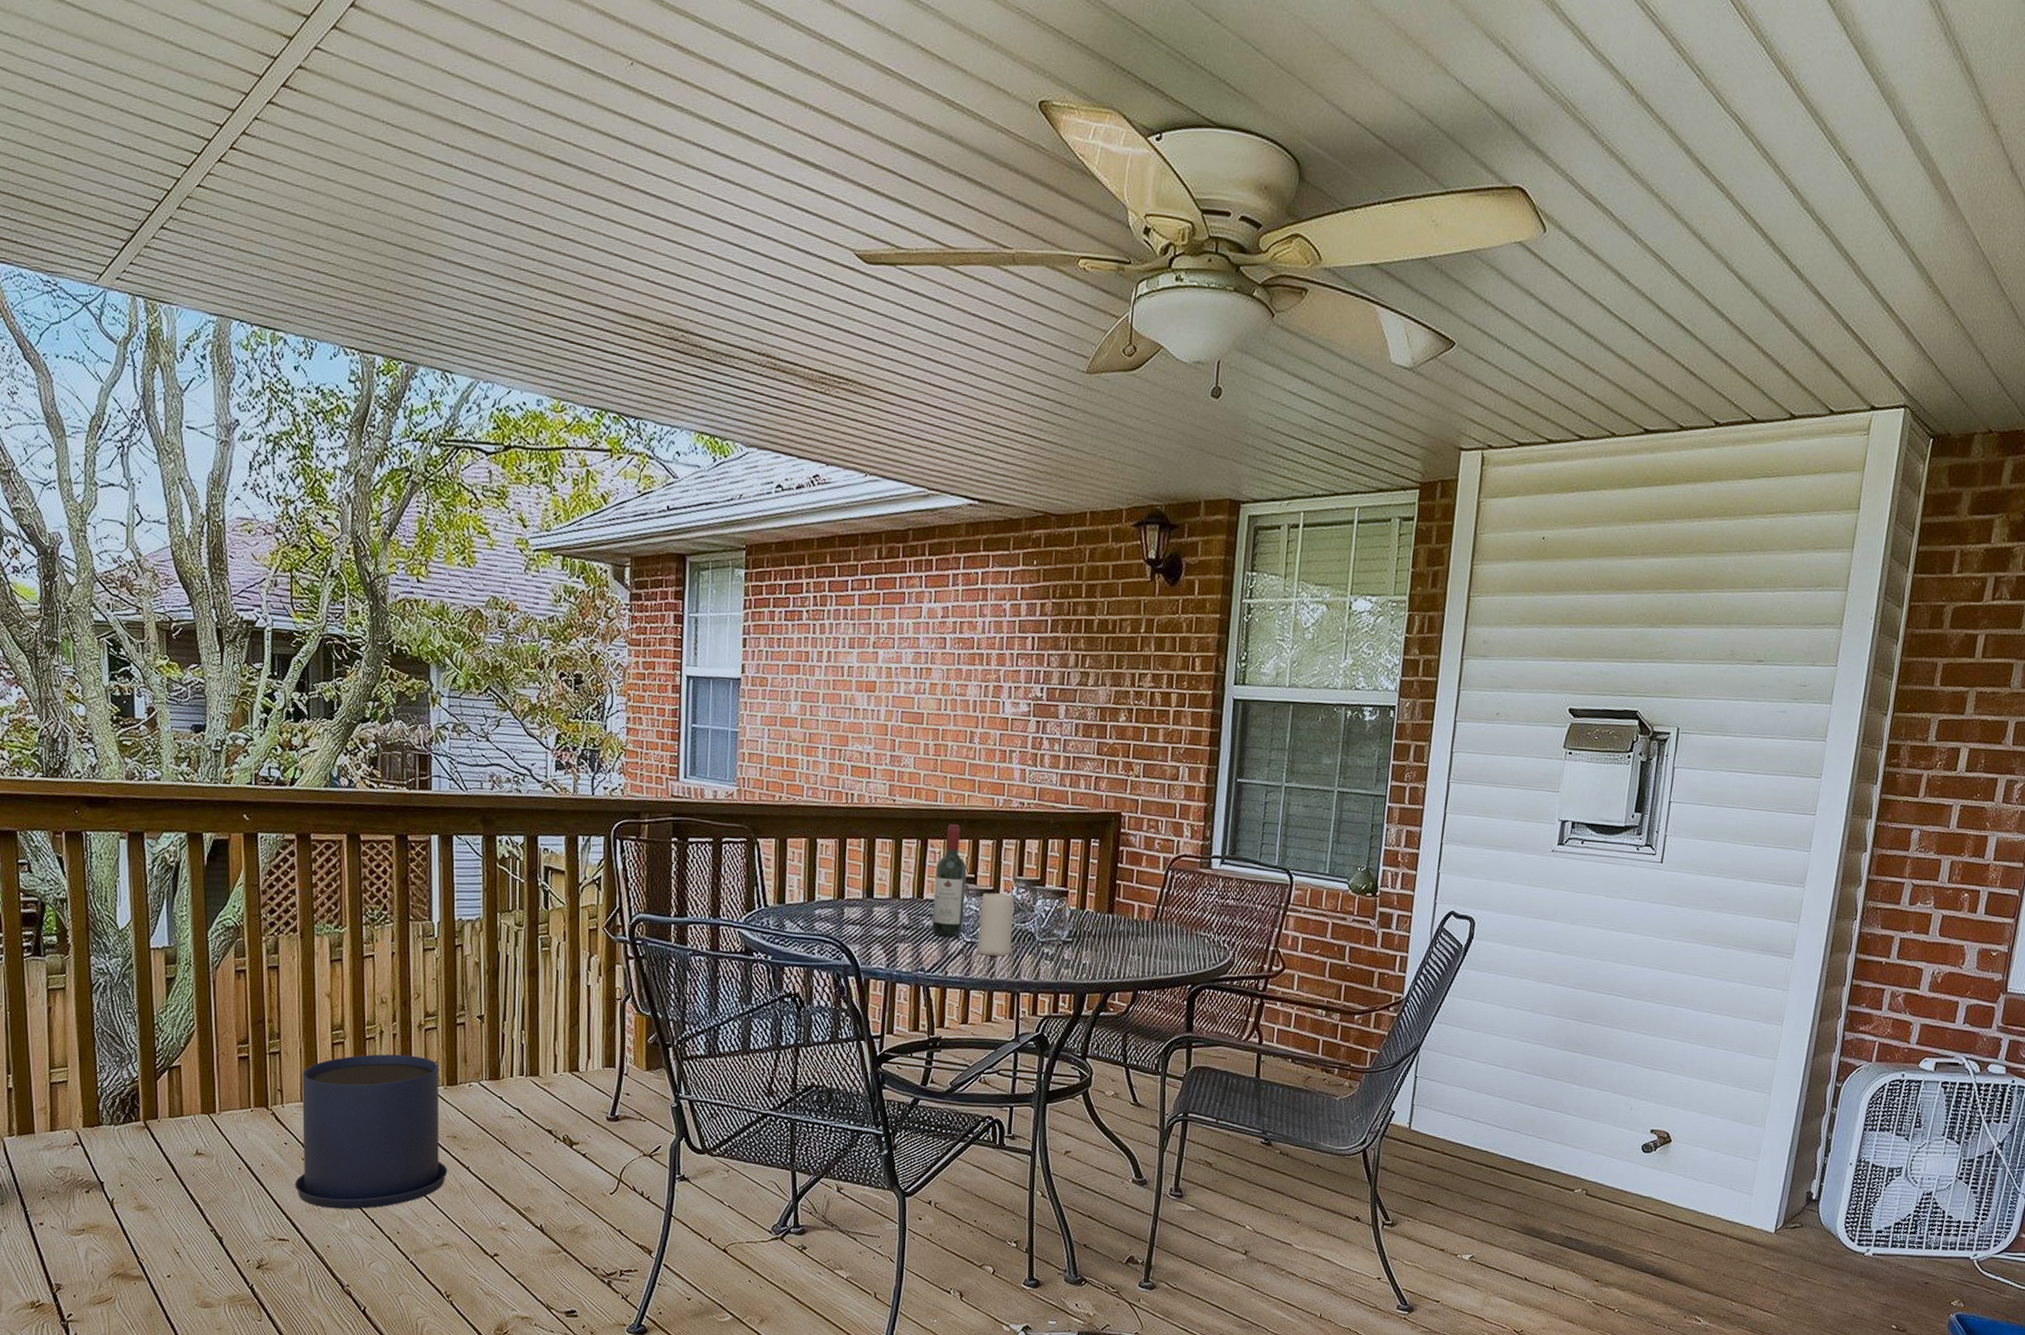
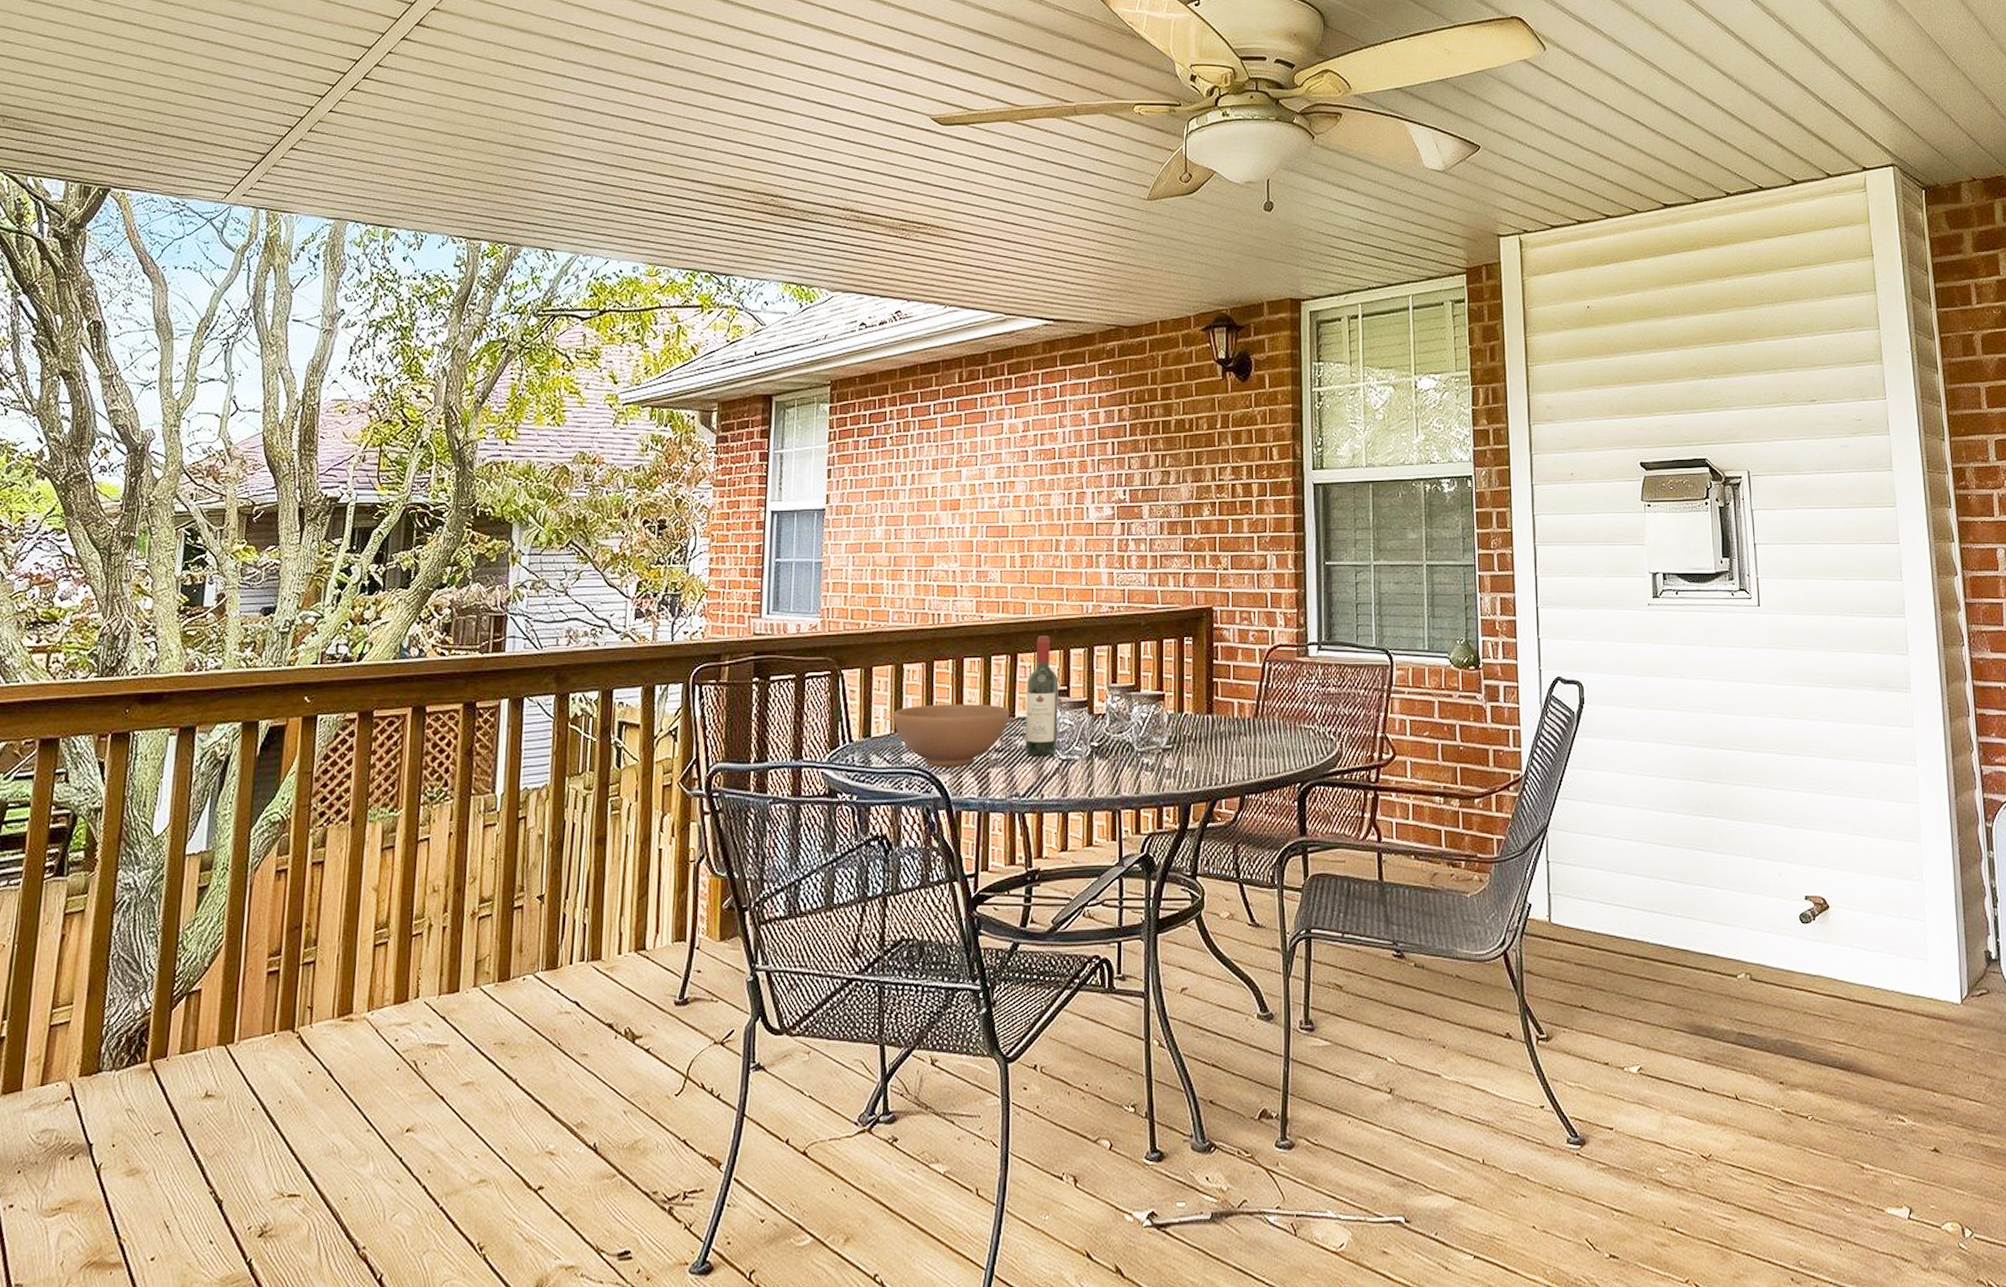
planter: present [294,1054,448,1210] -> none [314,950,492,1149]
bowl: none [807,879,919,940] -> present [893,704,1010,767]
candle: present [976,892,1015,957] -> none [1073,704,1110,773]

